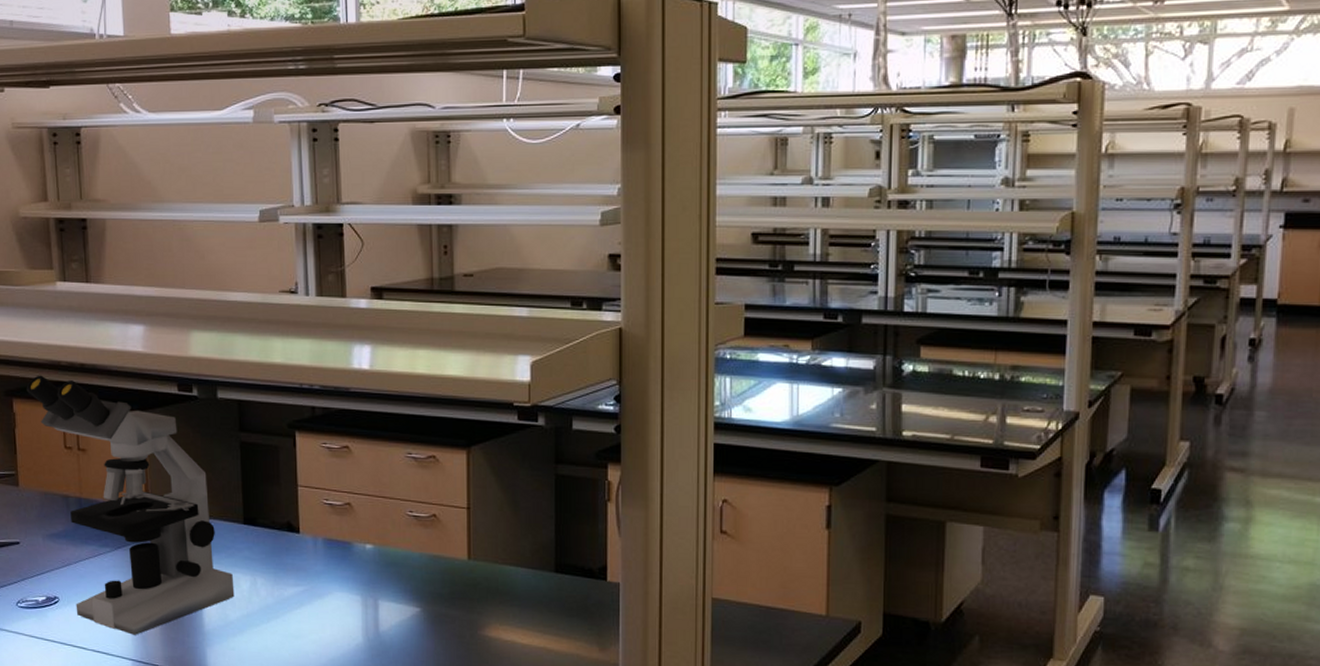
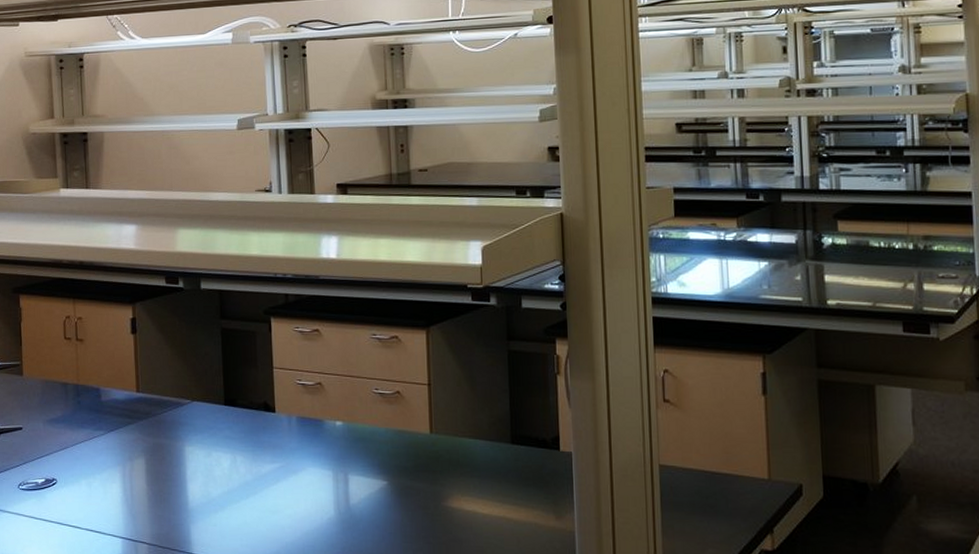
microscope: present [26,375,235,635] -> none [32,273,216,514]

